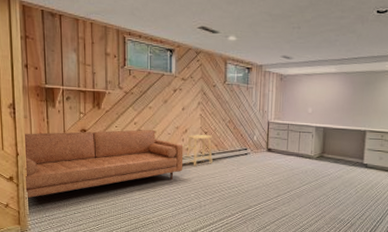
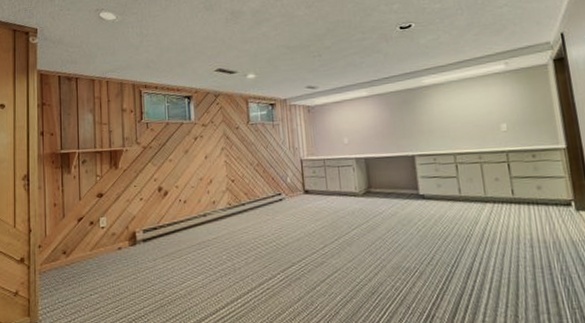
sofa: present [25,129,184,200] -> none [37,184,211,284]
stool: present [186,134,213,167] -> none [212,182,244,222]

